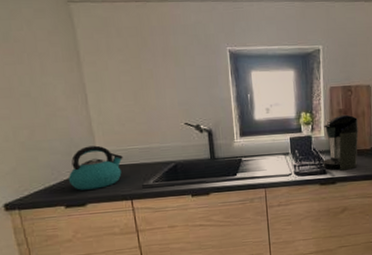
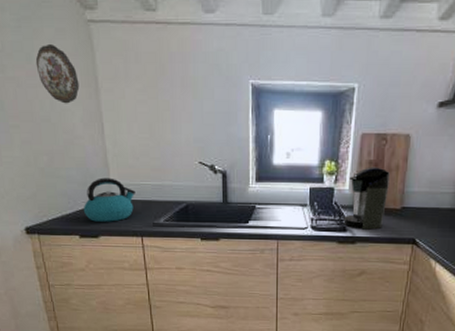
decorative plate: none [13,24,61,78] -> present [35,45,80,104]

